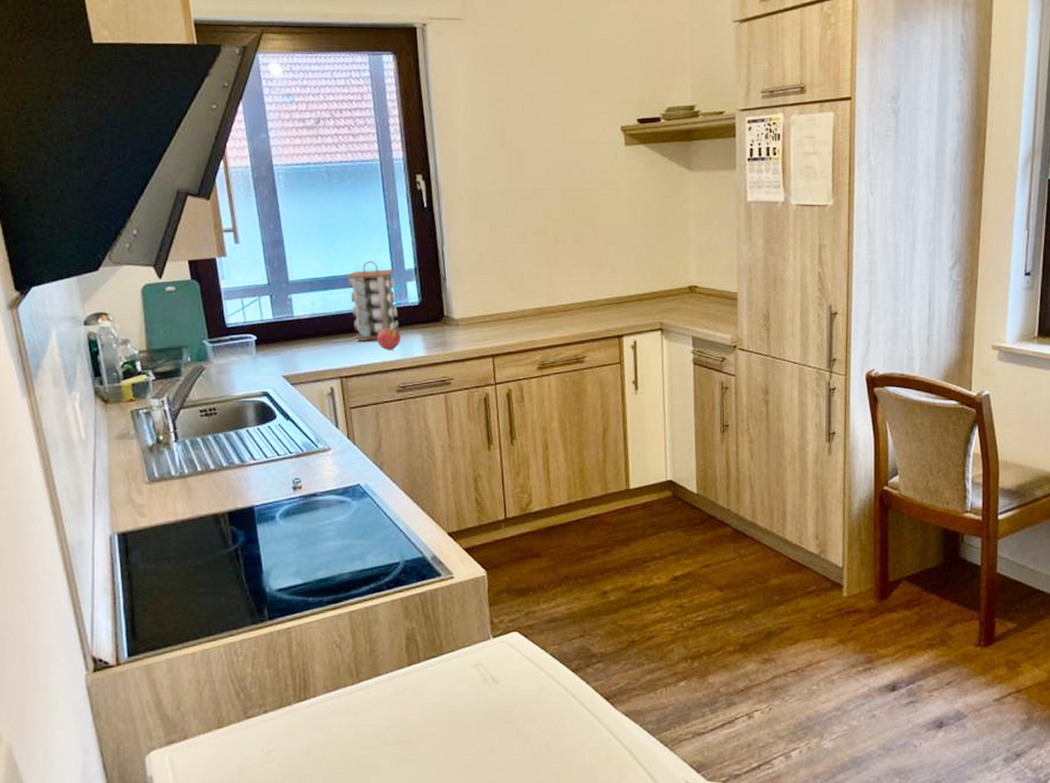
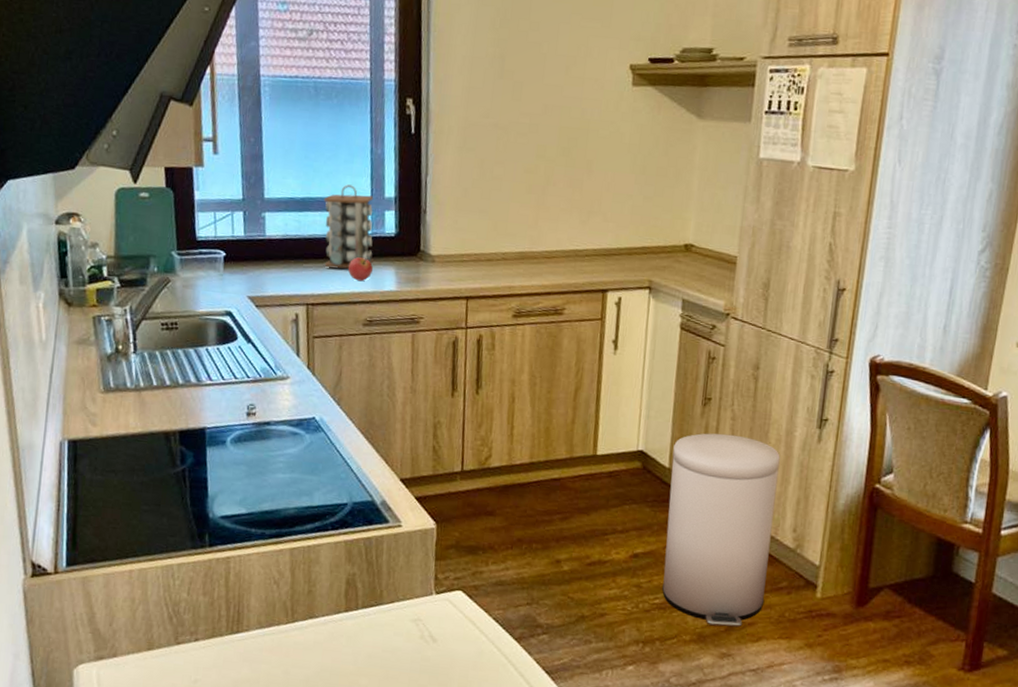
pedal bin: none [699,456,797,635] -> present [661,433,780,628]

